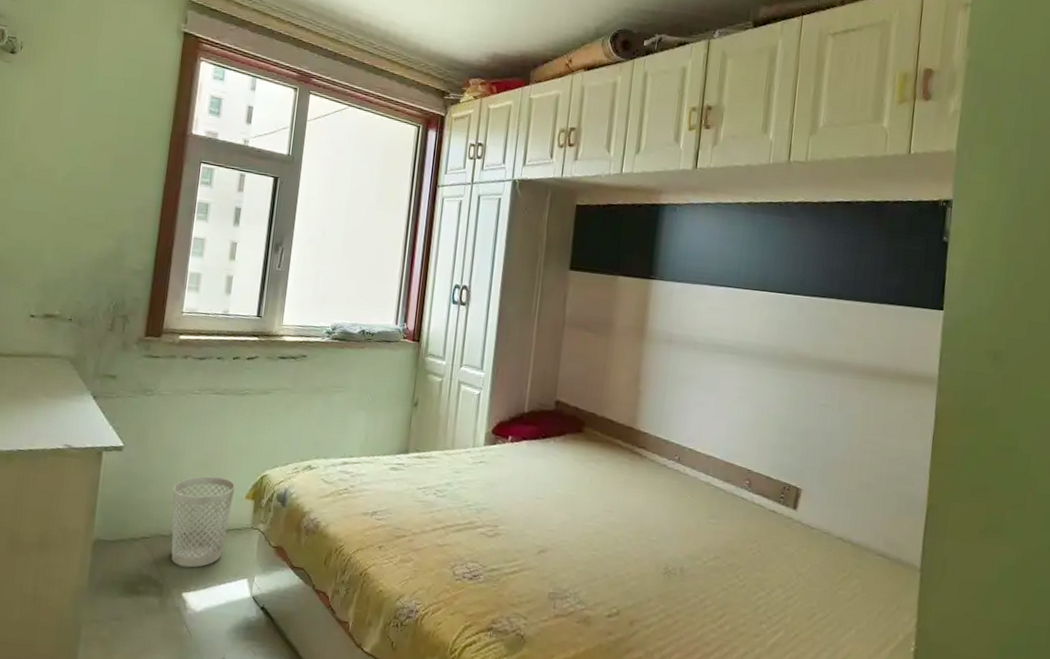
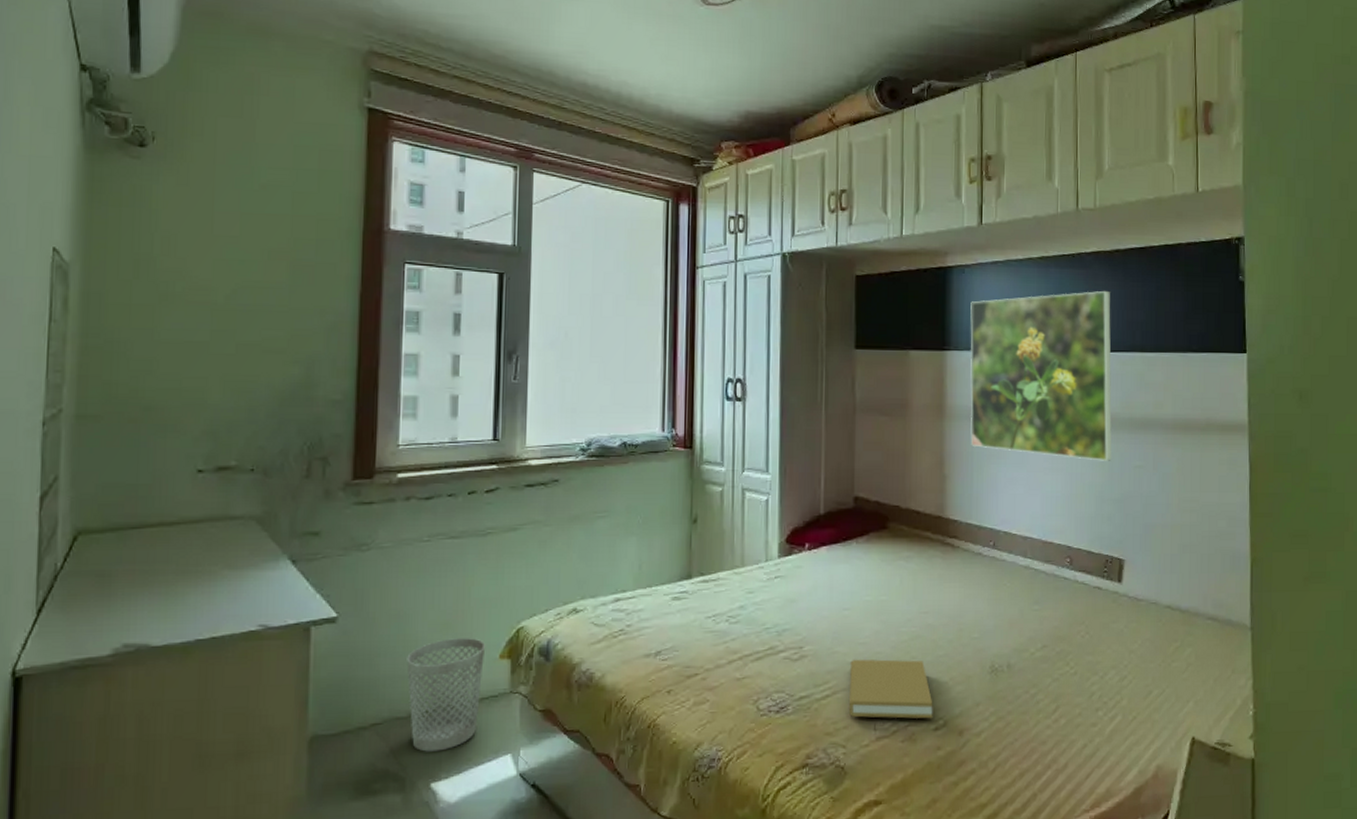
book: none [533,543,609,606] -> present [849,659,933,719]
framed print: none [666,237,813,397] -> present [970,290,1112,461]

